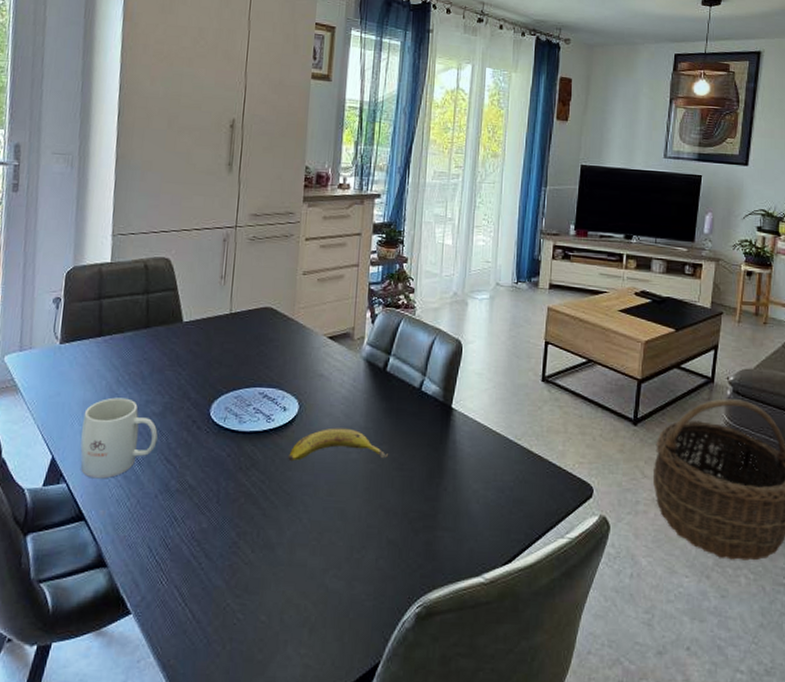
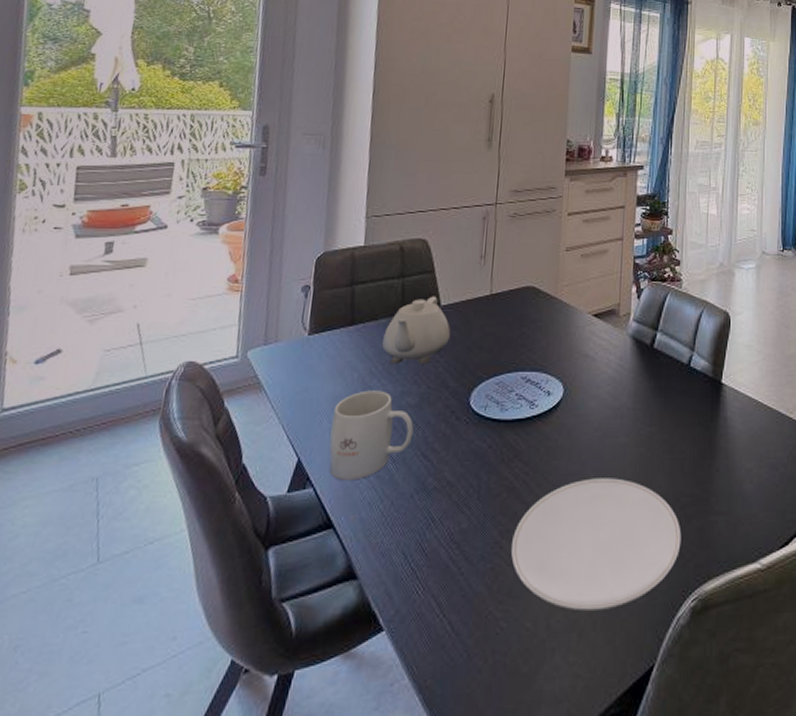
teapot: none [127,312,193,376] -> present [381,296,451,364]
plate: none [247,490,409,611] -> present [510,478,682,612]
fruit: present [288,428,389,462] -> none [553,411,659,450]

